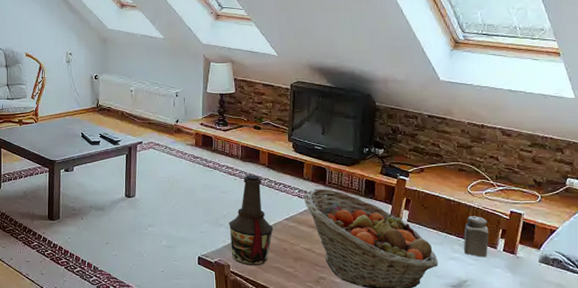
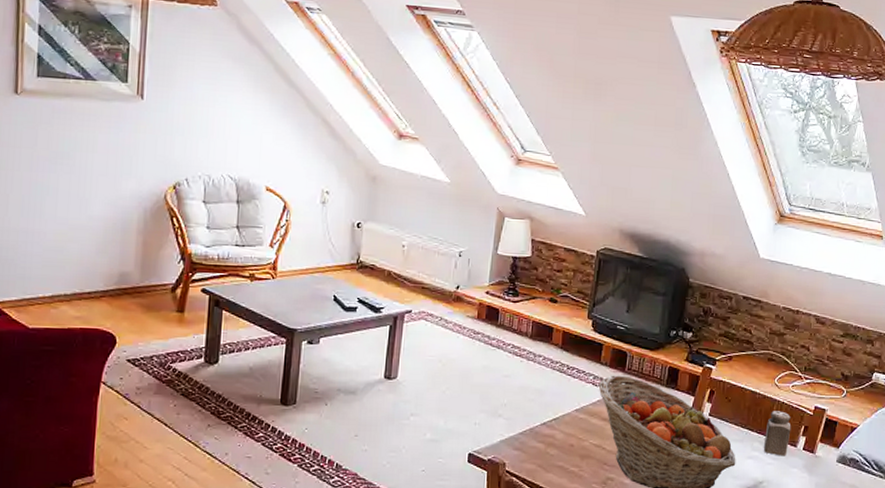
bottle: present [229,174,274,266] -> none [508,356,561,465]

